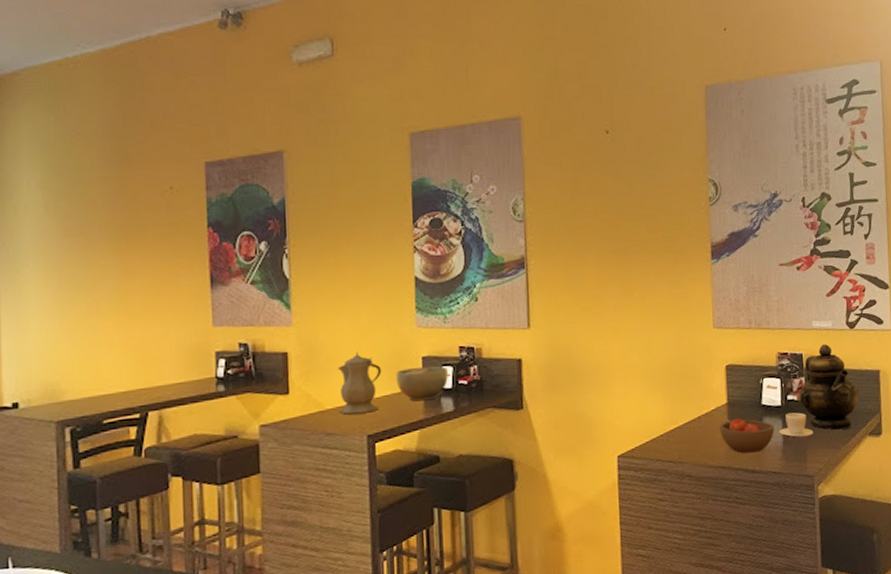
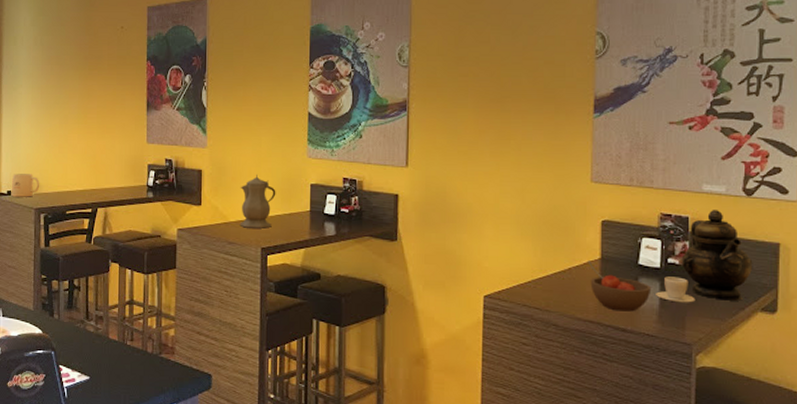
mug: none [18,378,62,410] -> present [11,174,40,197]
soup bowl: present [395,366,448,401] -> none [287,193,332,223]

